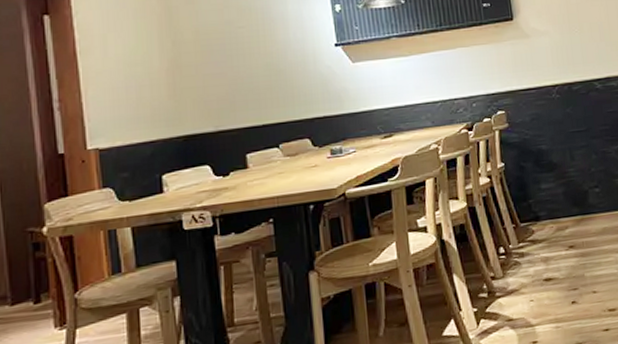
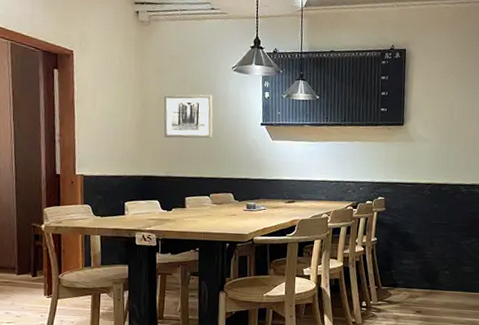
wall art: none [201,17,274,81] -> present [163,94,214,139]

